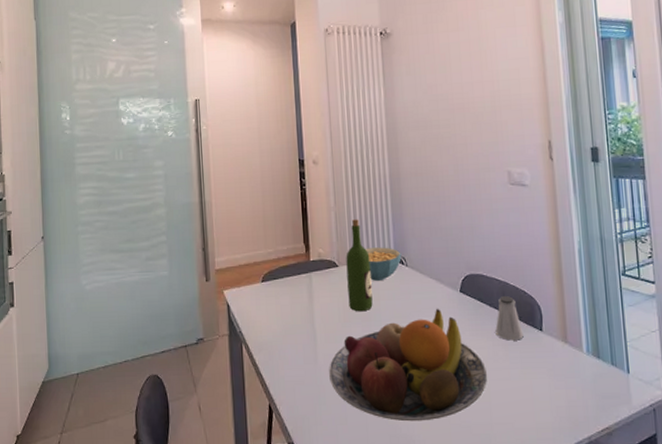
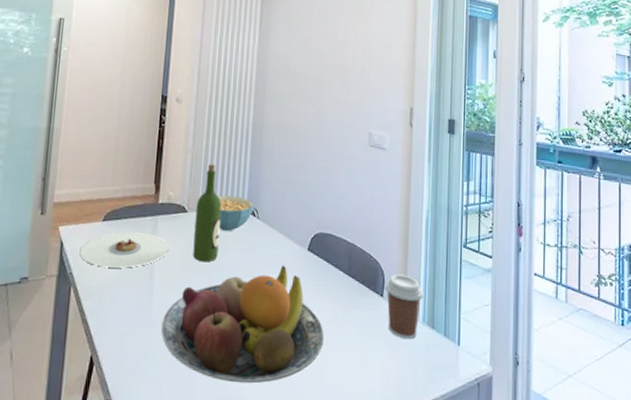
plate: none [245,289,326,324] -> present [79,231,169,268]
saltshaker: present [495,296,524,341] -> none [337,258,365,305]
coffee cup: none [542,307,585,371] -> present [384,274,424,340]

